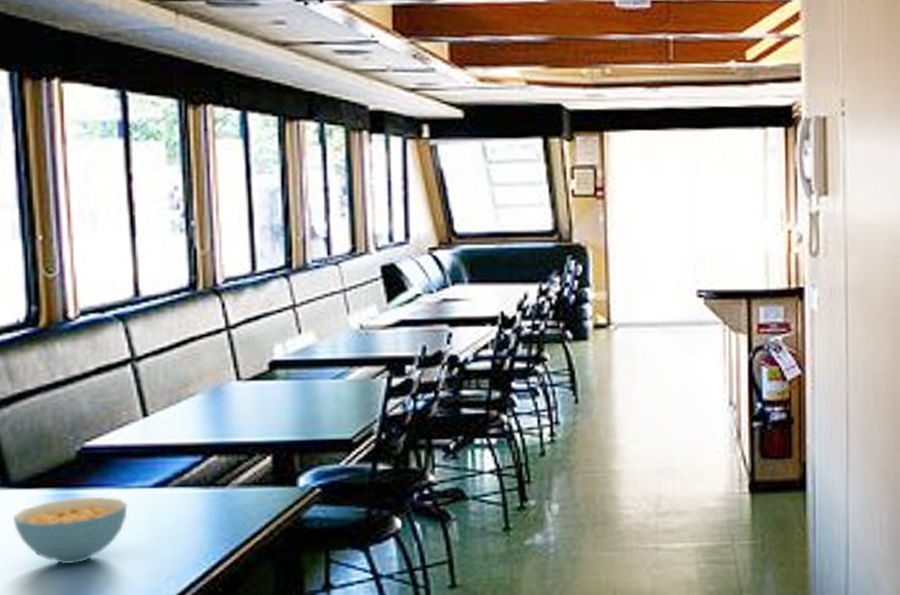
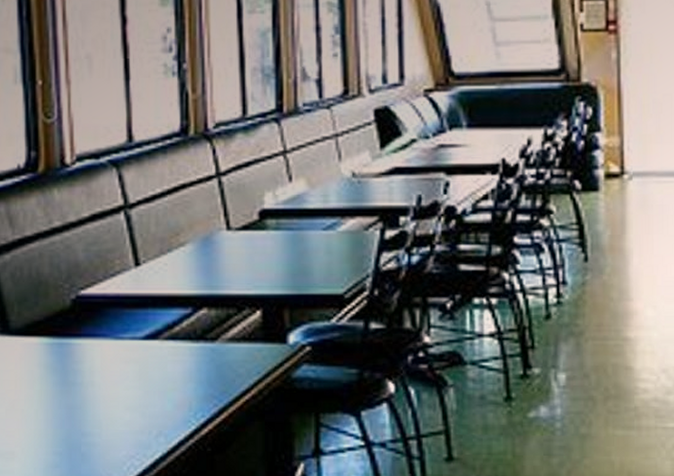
cereal bowl: present [12,496,128,565] -> none [11,346,120,415]

